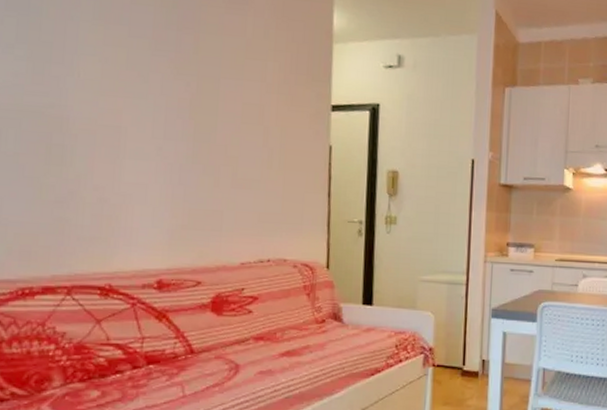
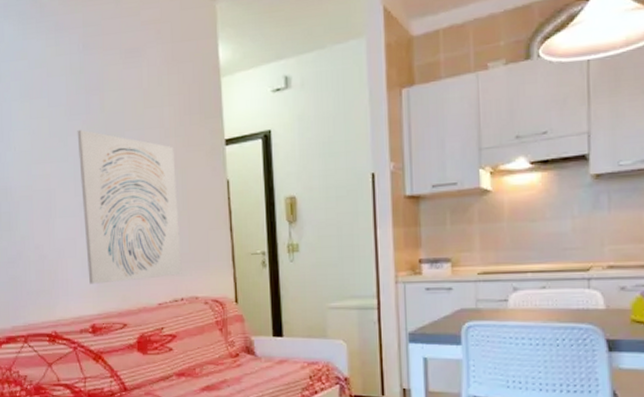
wall art: none [159,67,275,237] -> present [77,129,182,284]

